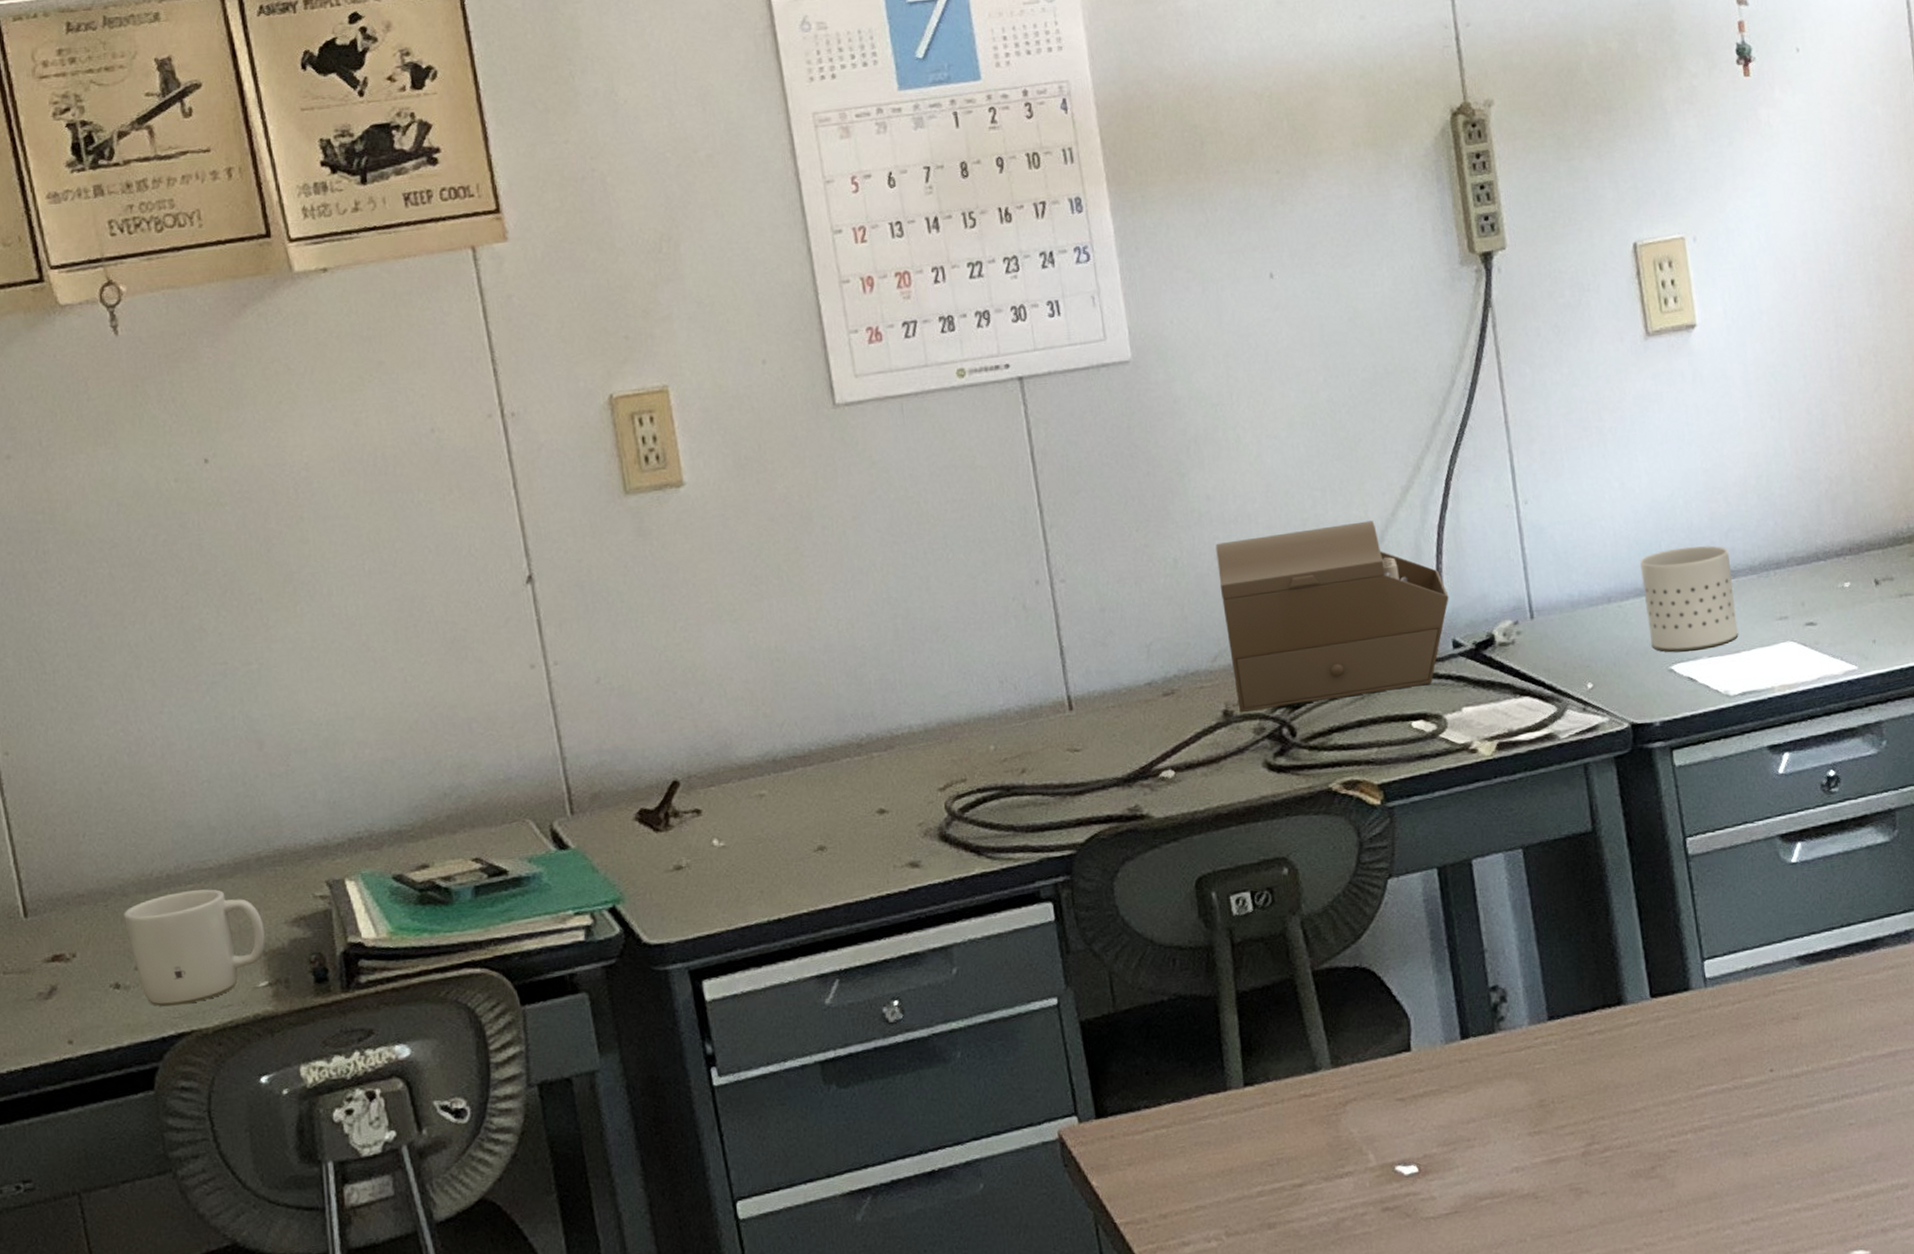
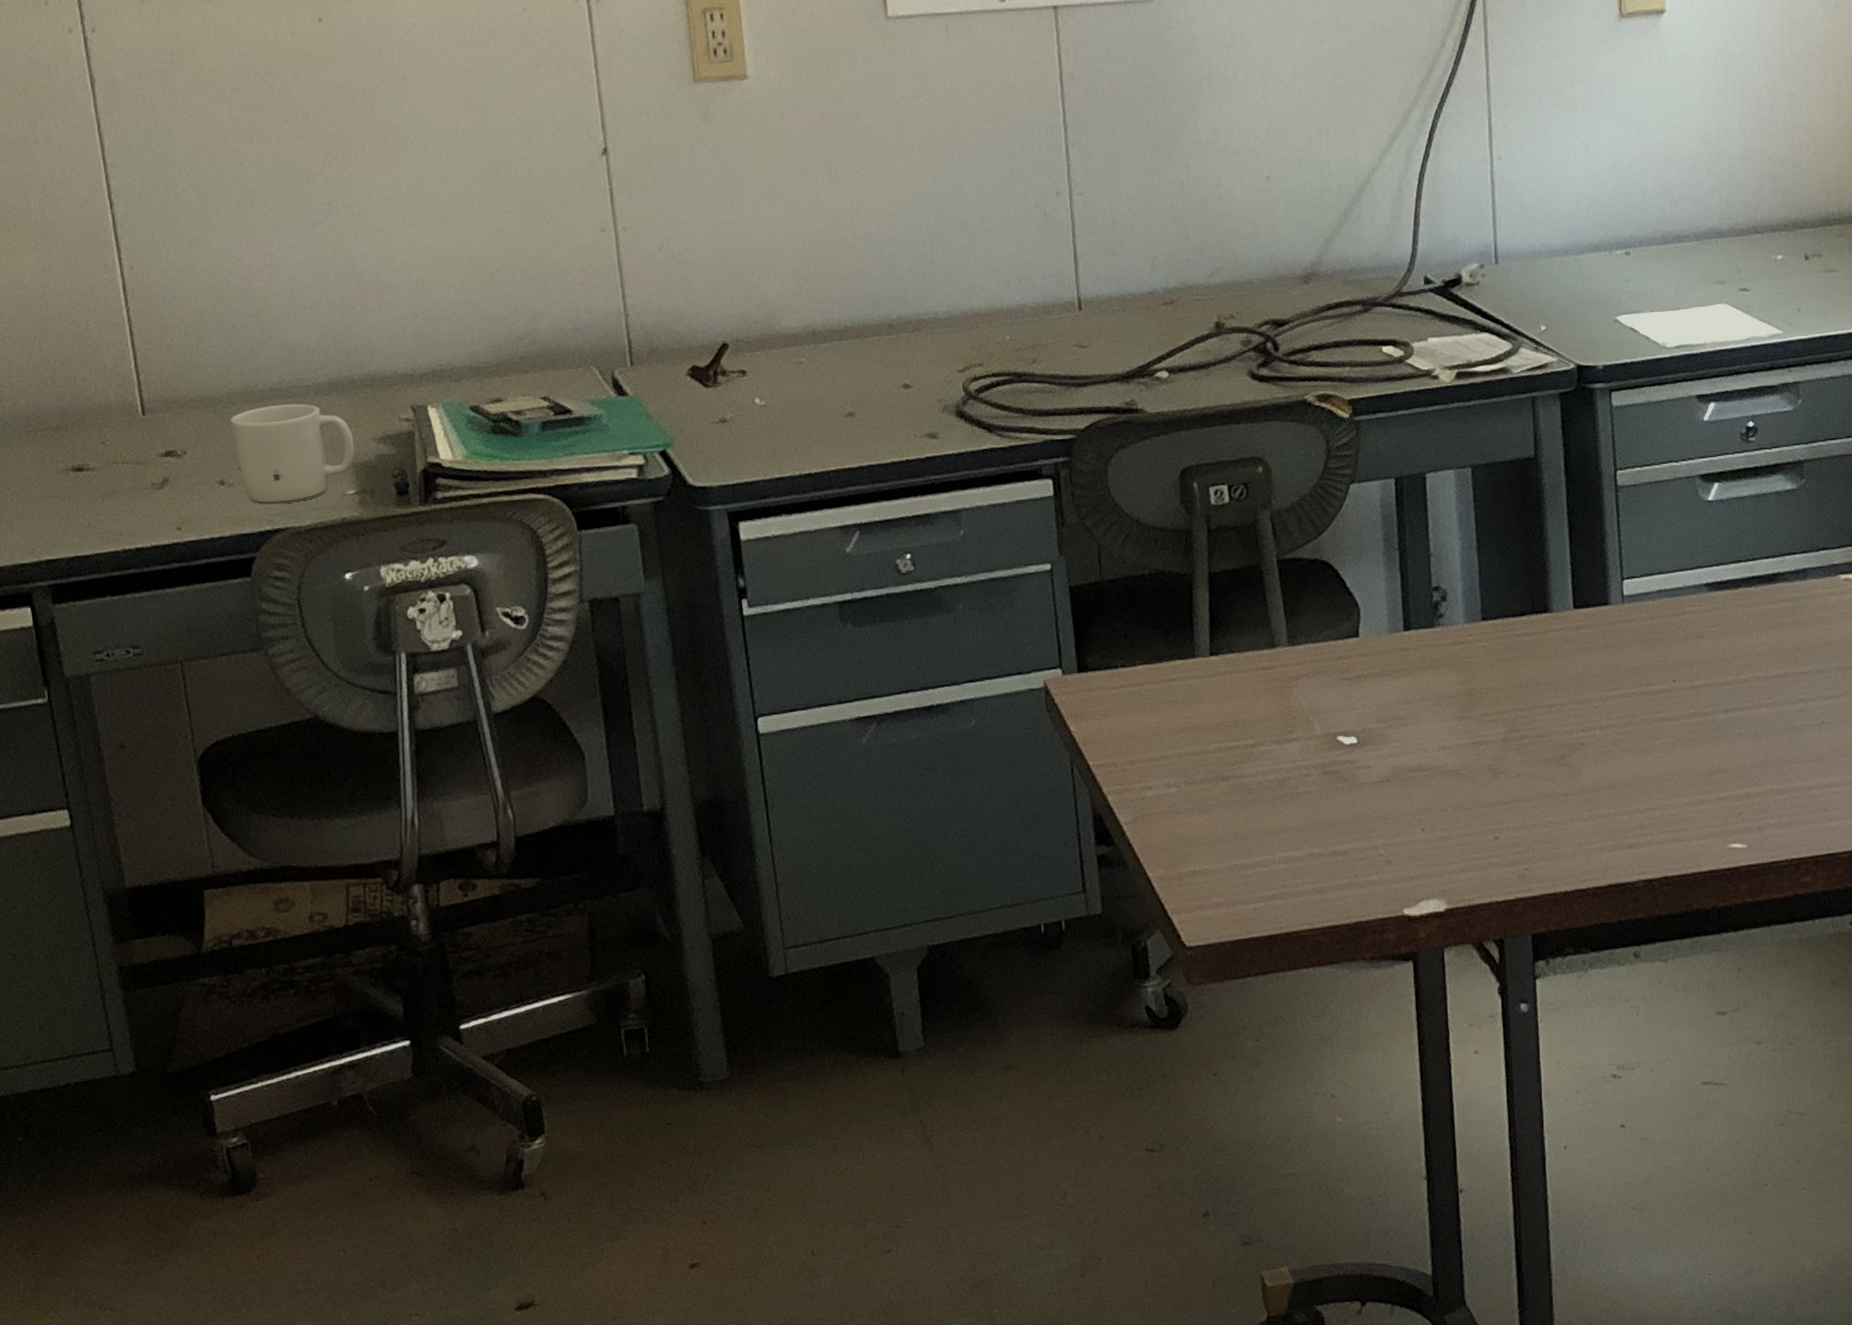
sewing box: present [1215,520,1449,713] -> none [1219,163,1424,326]
mug: present [1640,545,1739,652] -> none [1597,211,1679,305]

